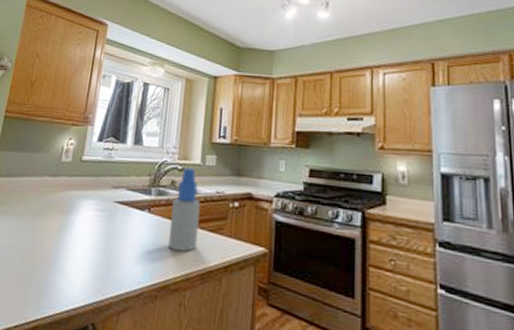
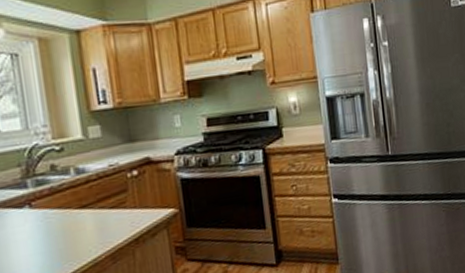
spray bottle: present [168,168,201,252] -> none [58,145,99,240]

